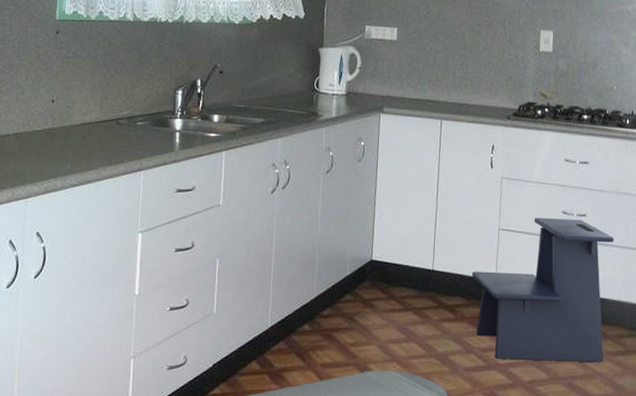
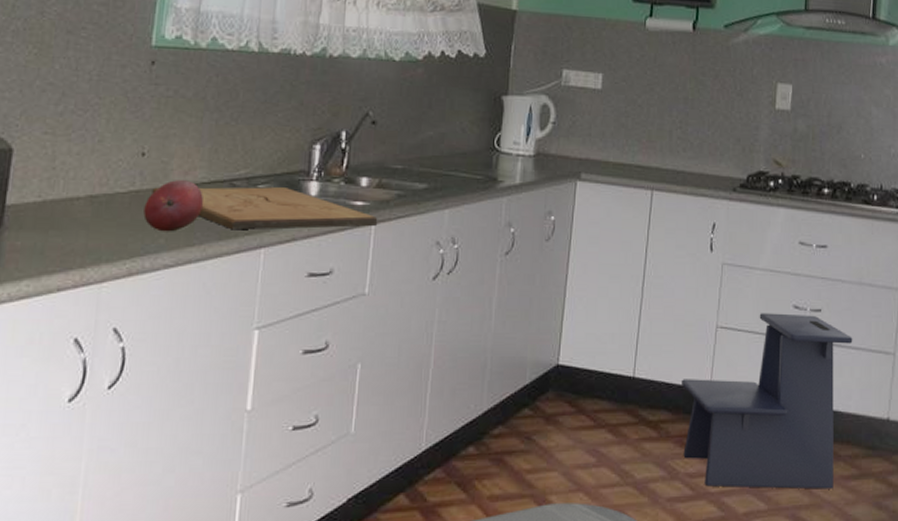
fruit: none [55,120,98,160] -> present [143,180,204,232]
cutting board: none [60,124,228,157] -> present [152,187,378,231]

